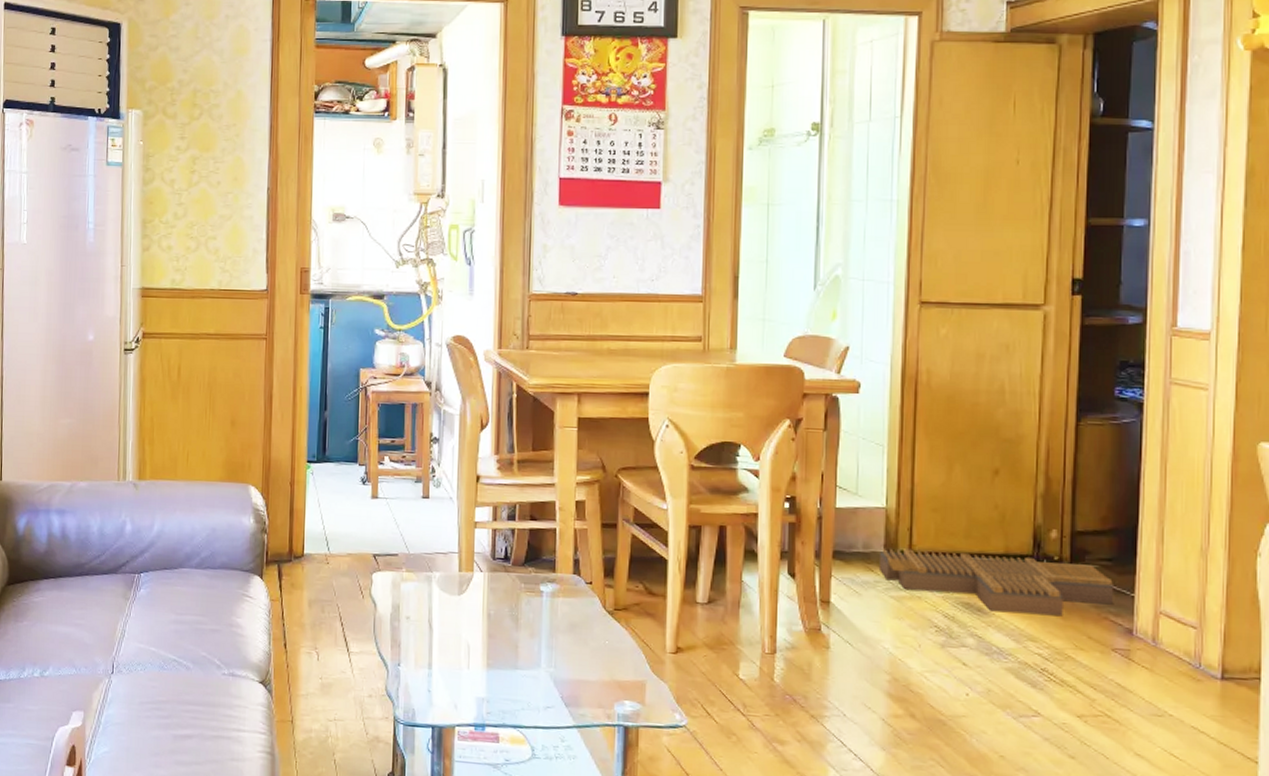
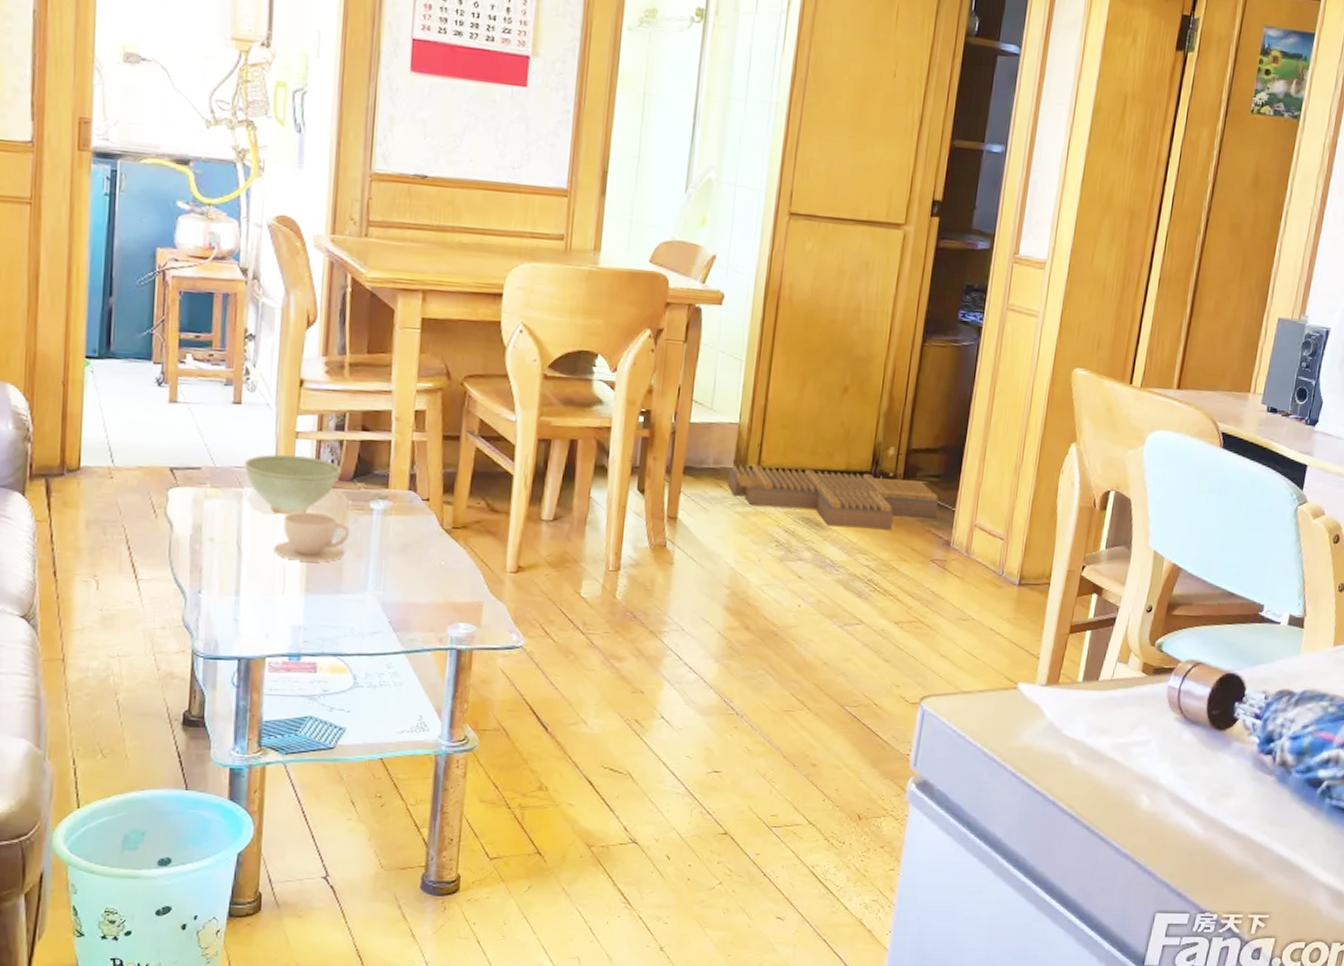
bowl: none [433,542,515,597] -> present [244,454,342,515]
teacup: none [458,593,523,640] -> present [273,511,350,562]

